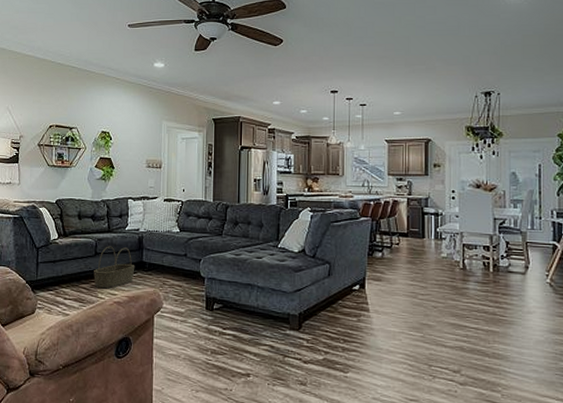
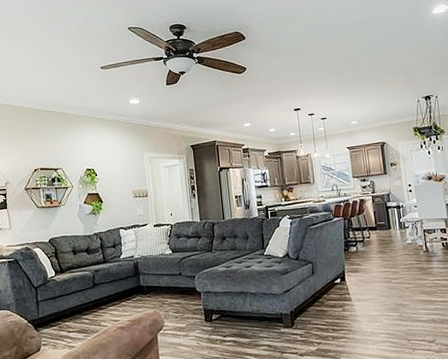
basket: present [94,246,135,289] -> none [94,275,134,317]

